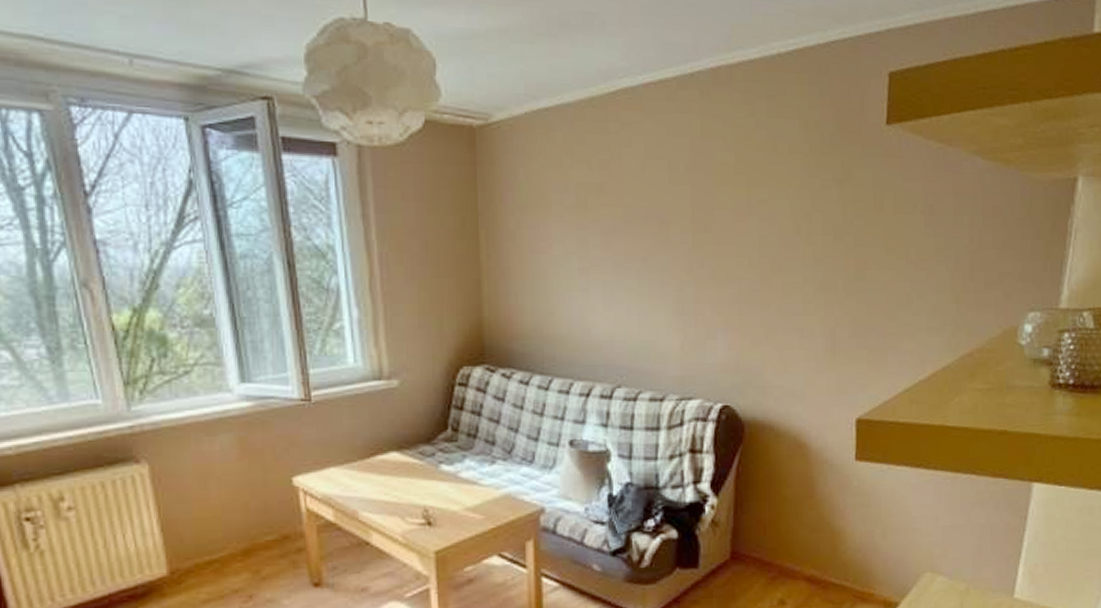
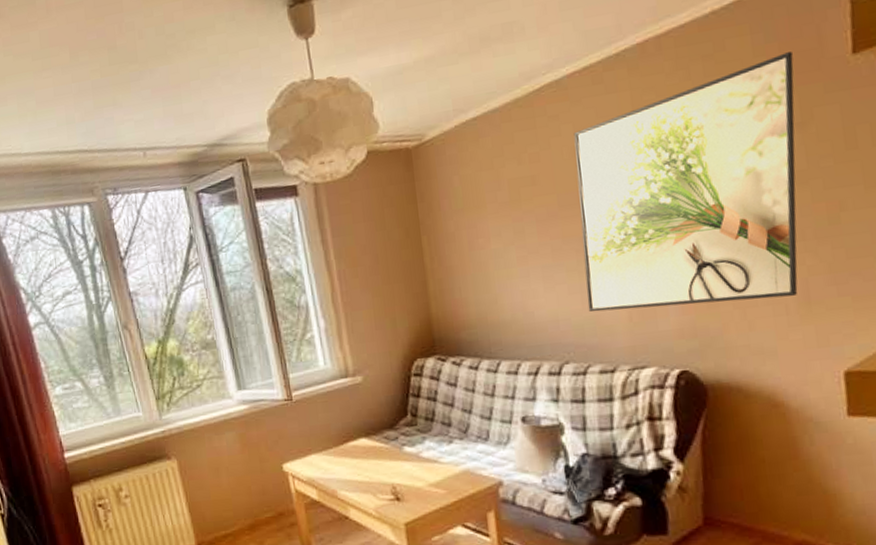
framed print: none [643,110,840,343] -> present [573,52,798,312]

